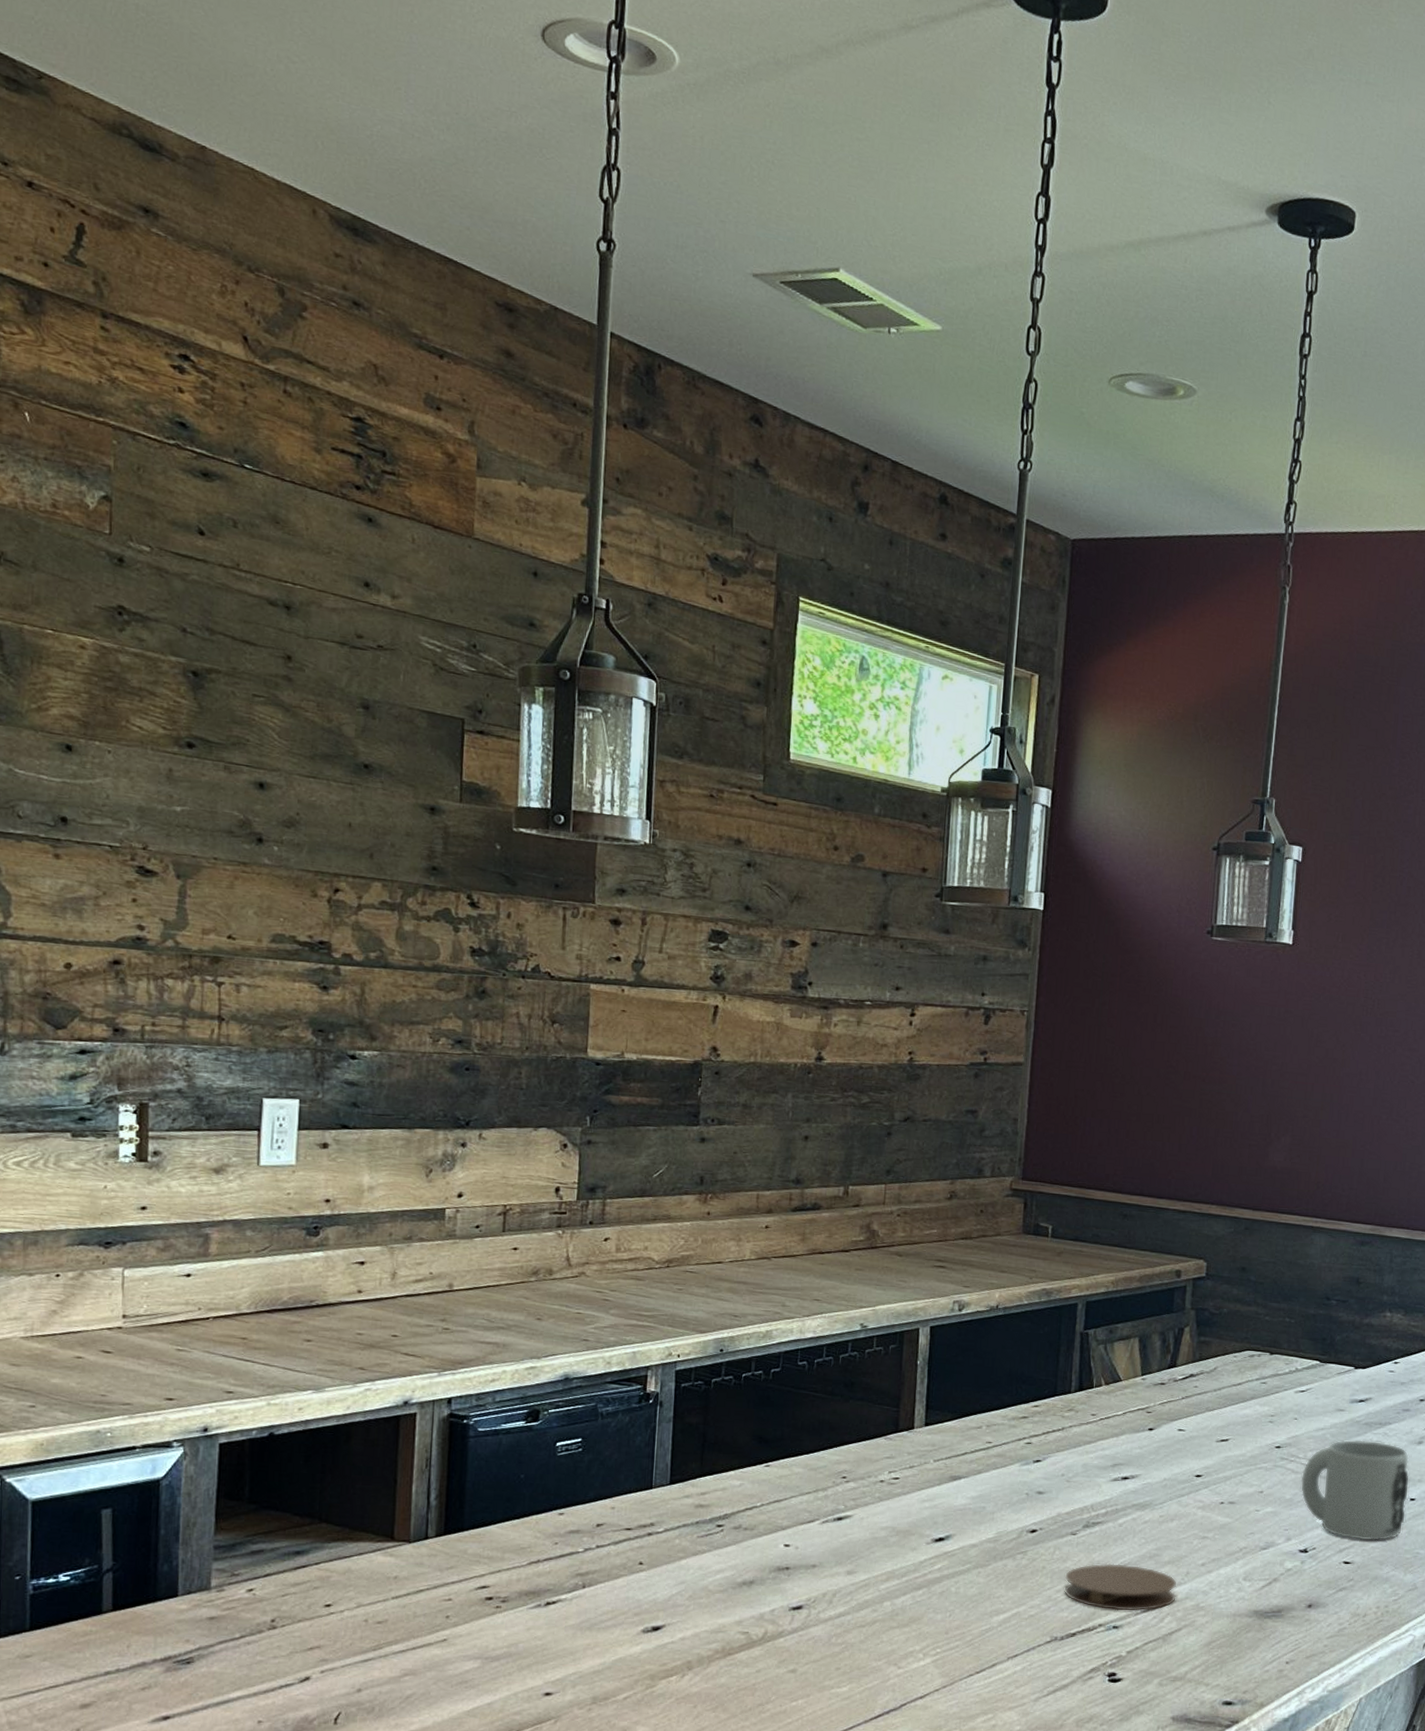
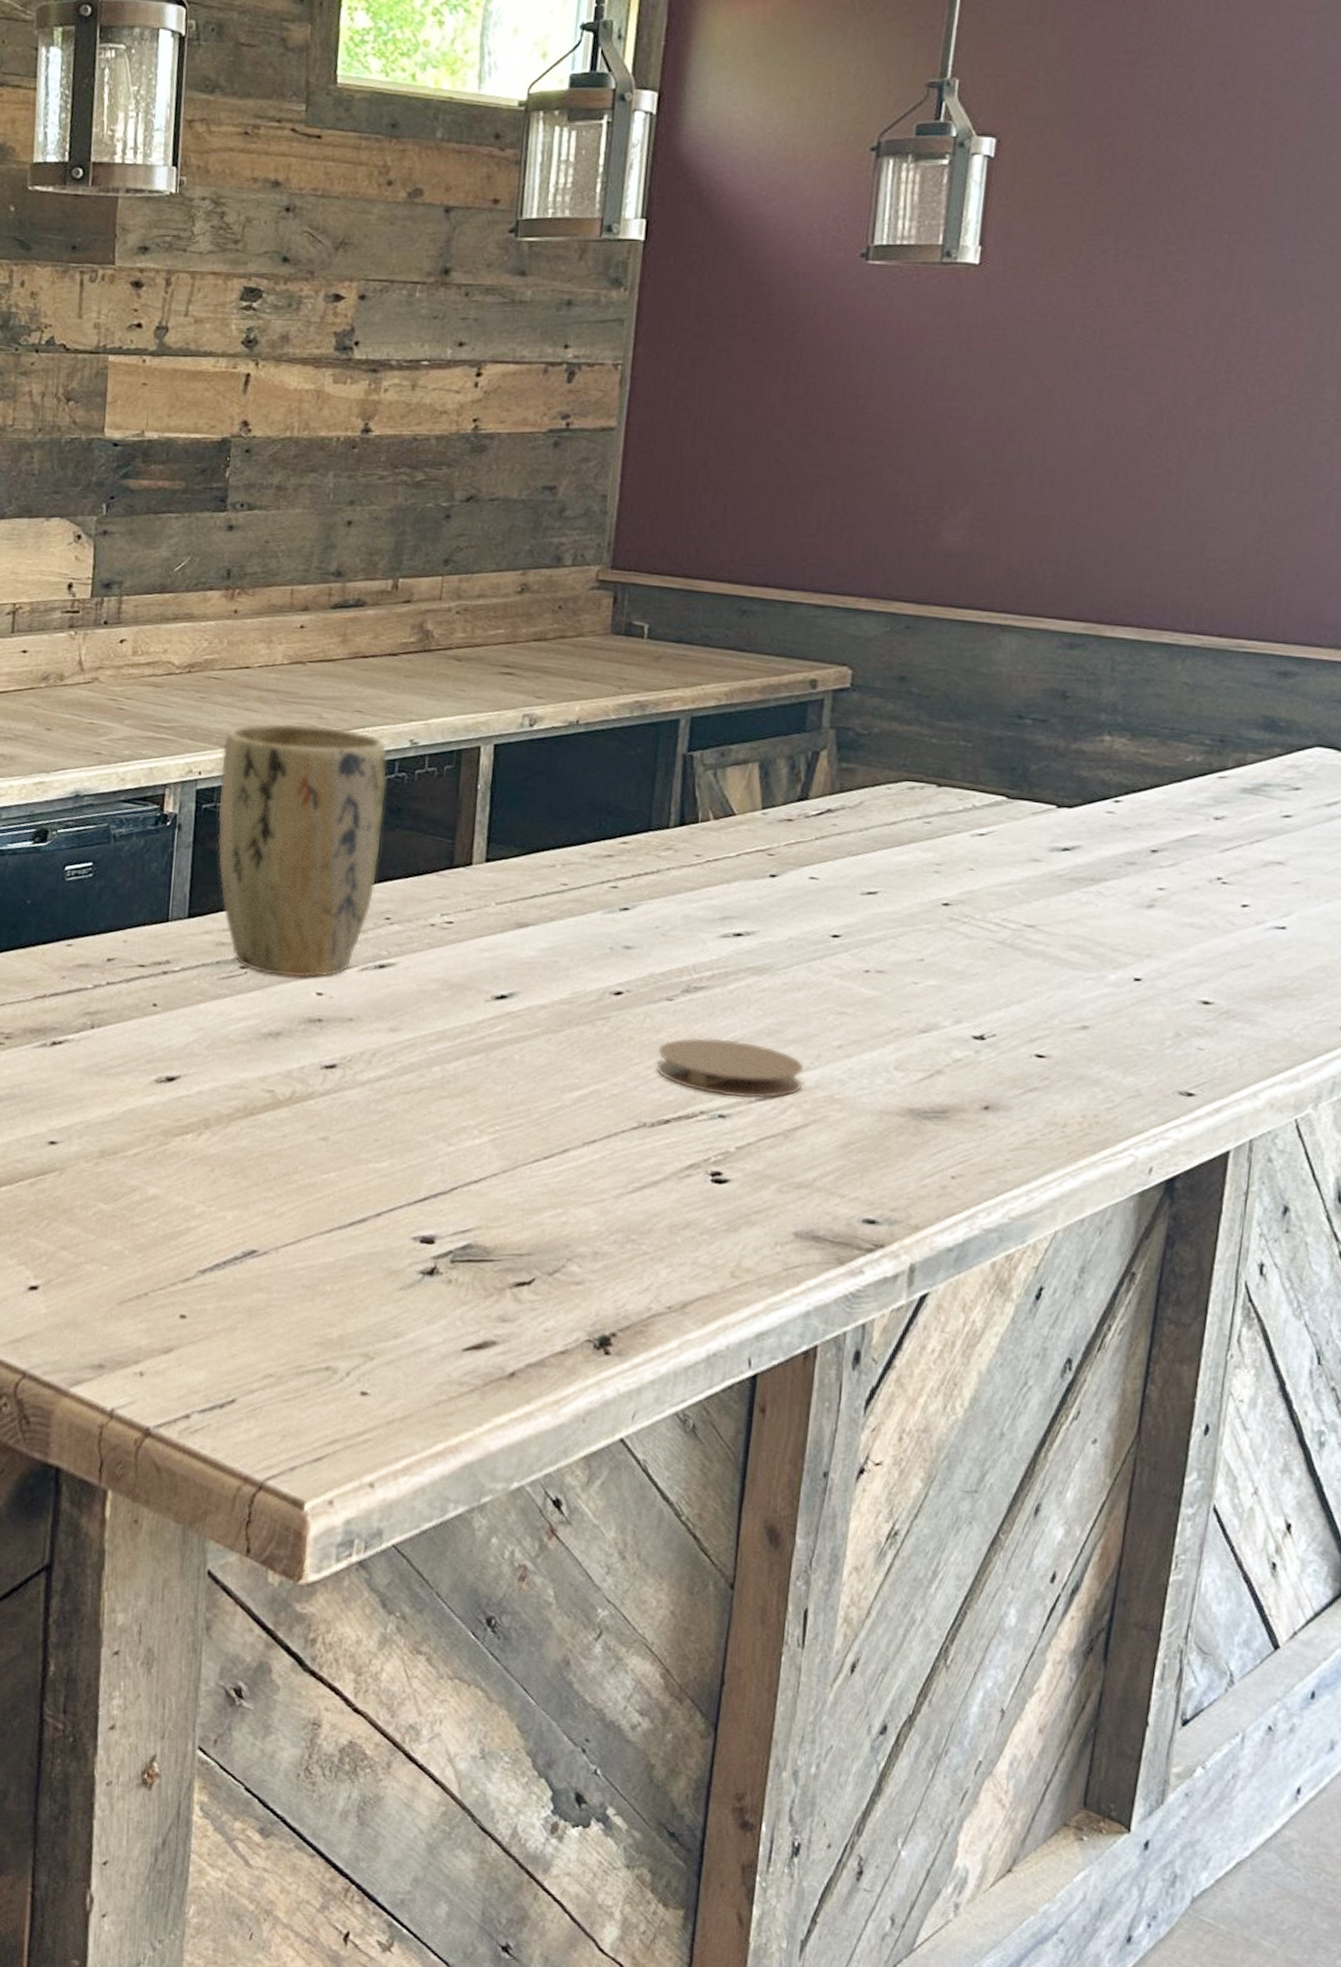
plant pot: none [695,1311,842,1532] -> present [217,723,387,978]
mug: present [1300,1440,1409,1541] -> none [976,899,1133,1031]

